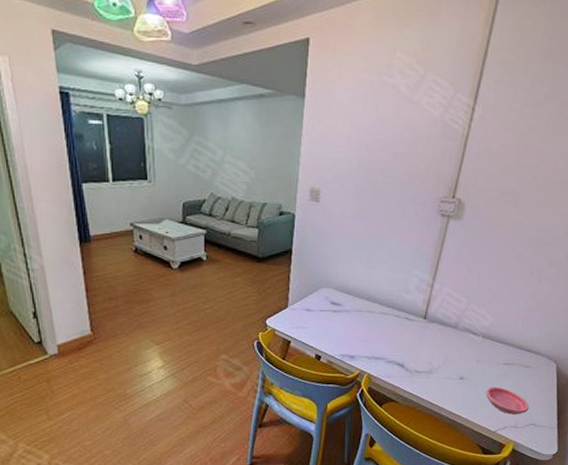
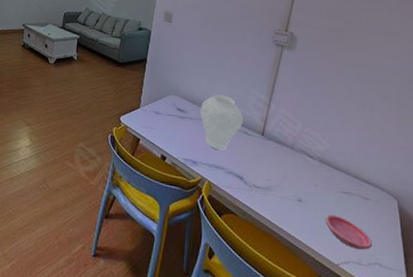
vase: none [357,280,404,341] -> present [200,94,243,151]

